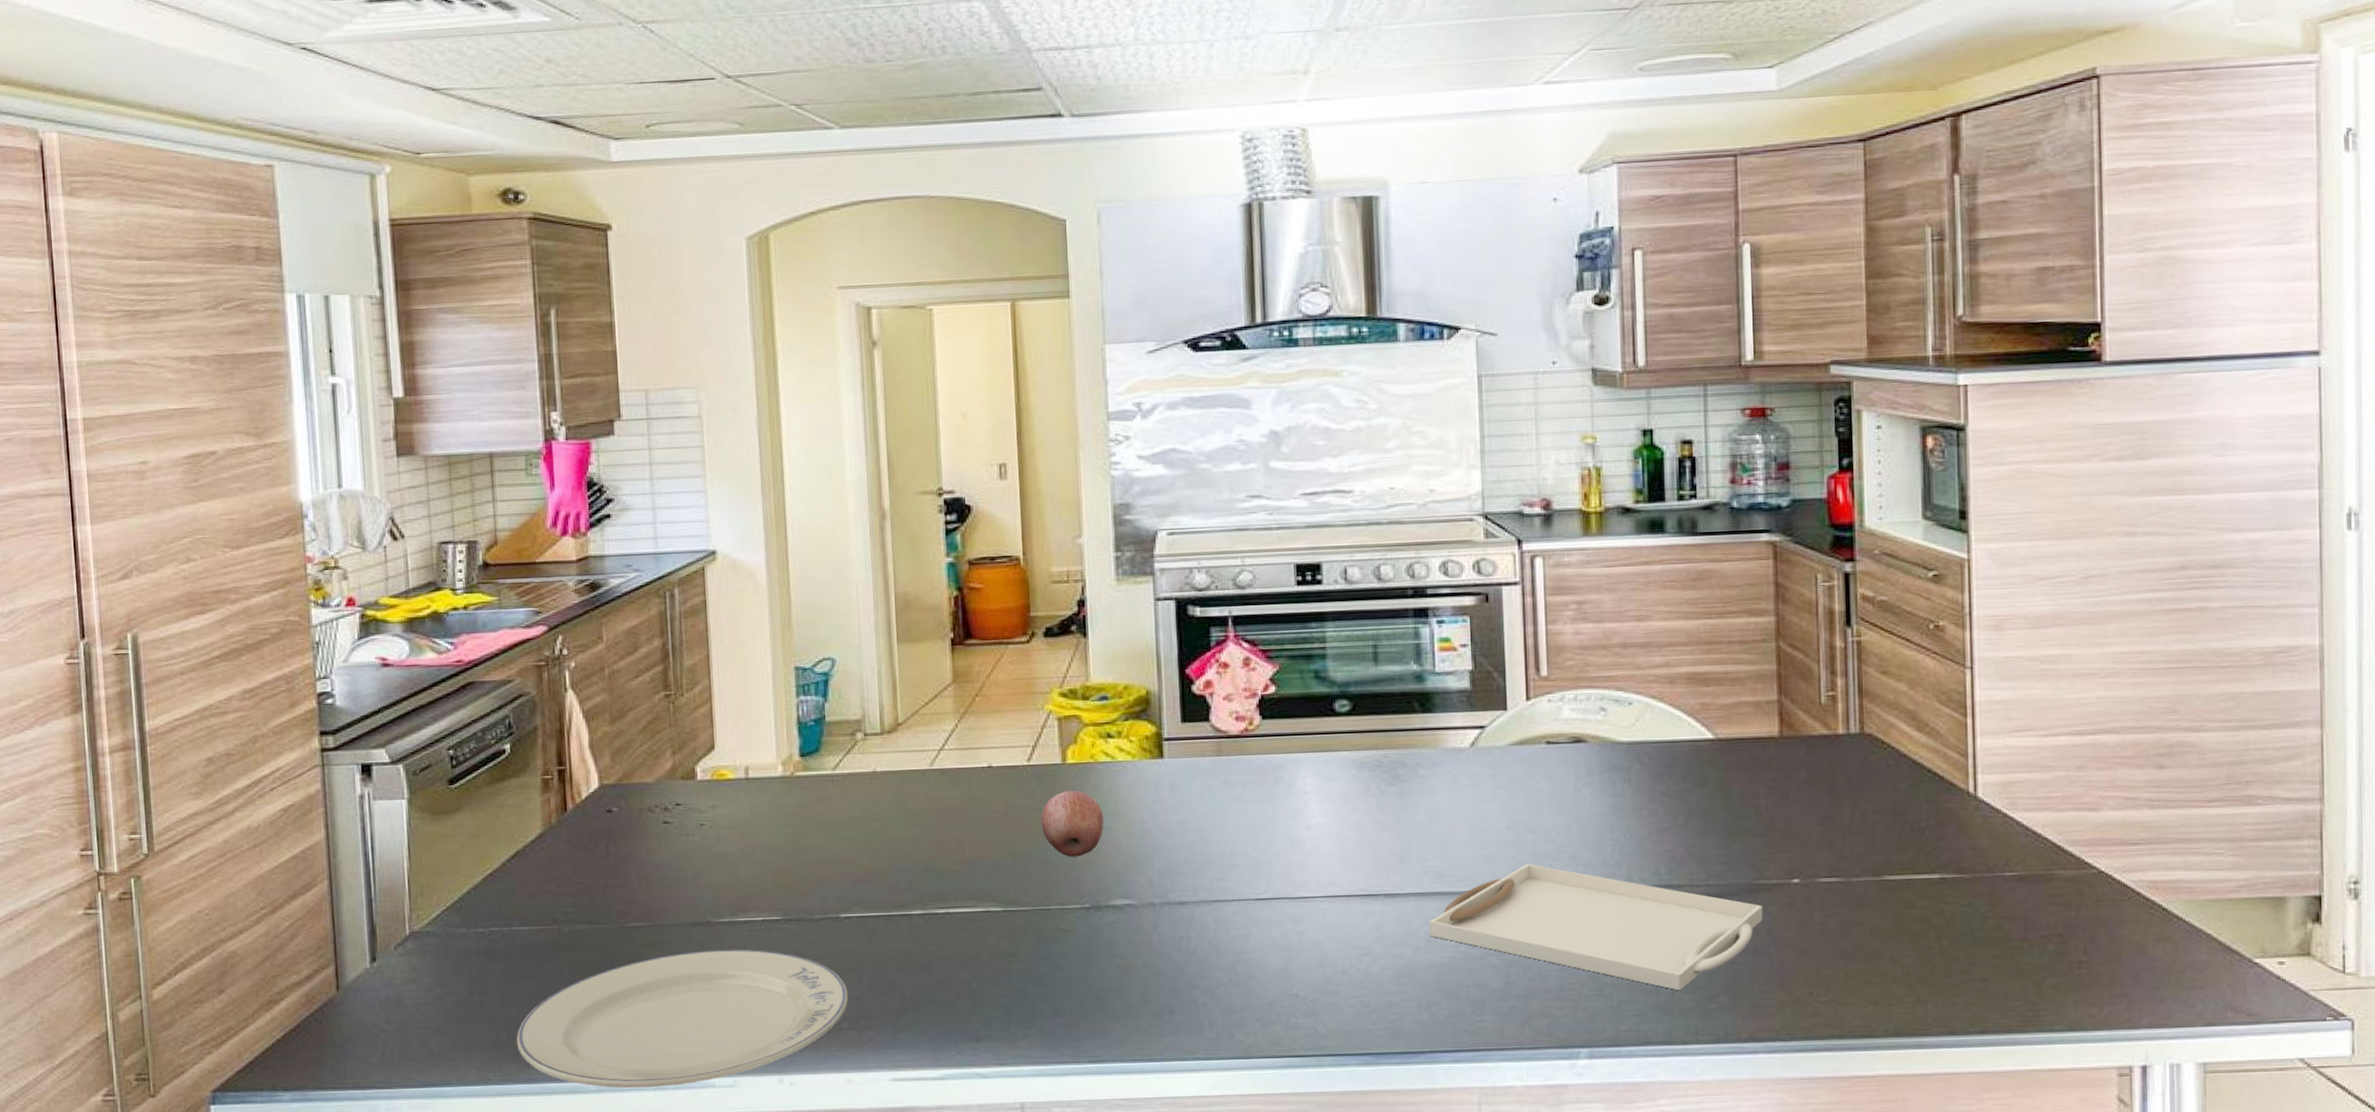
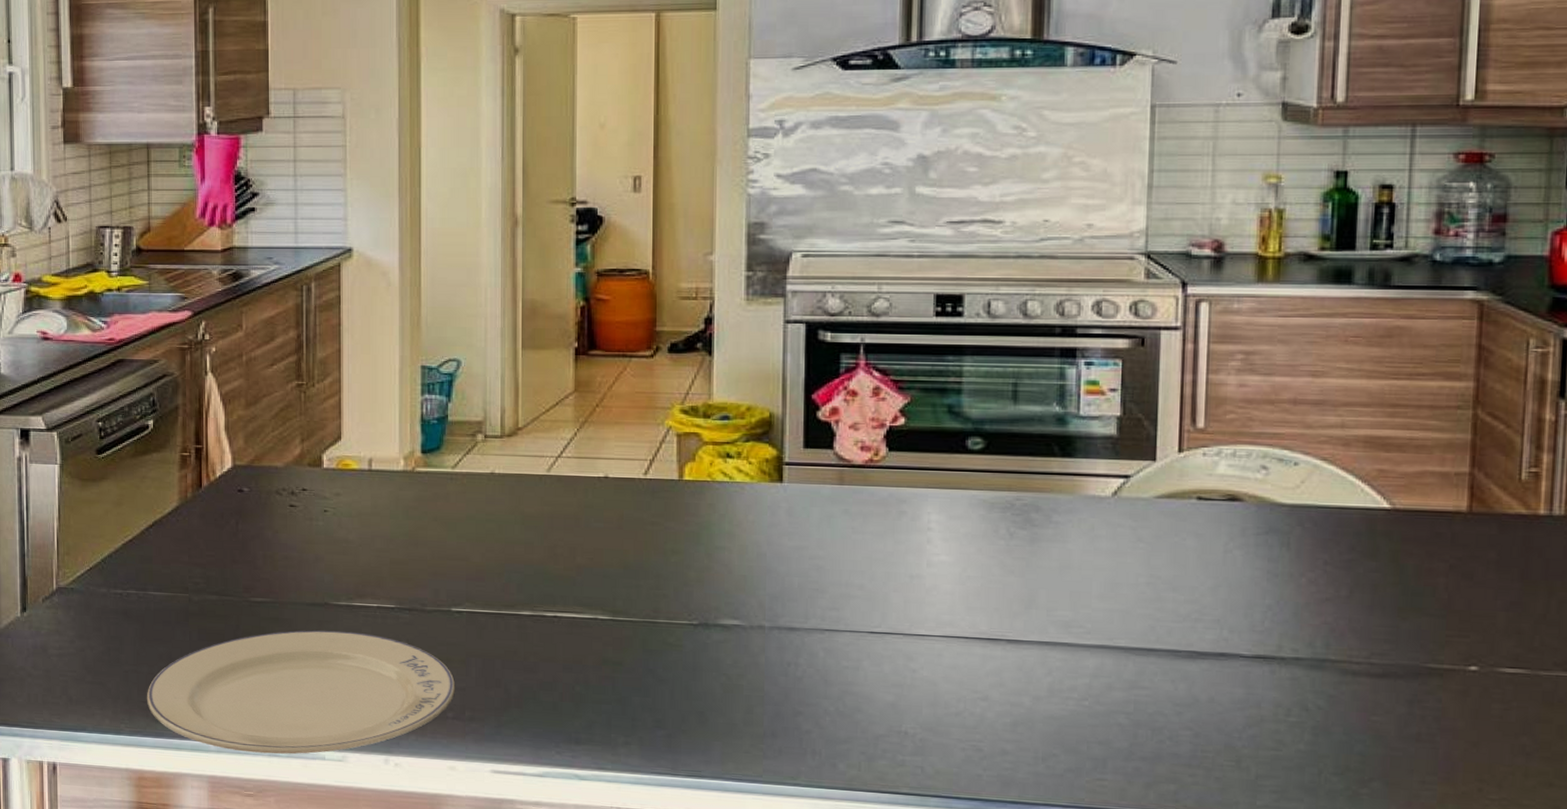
fruit: present [1041,790,1104,857] -> none [654,507,718,574]
serving tray: present [1428,864,1763,991] -> none [1051,623,1432,772]

